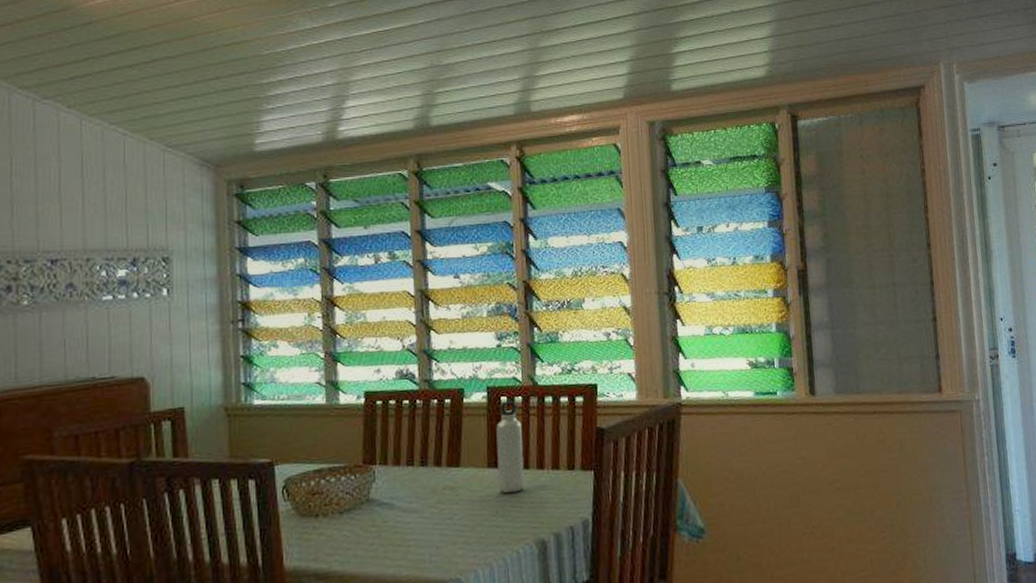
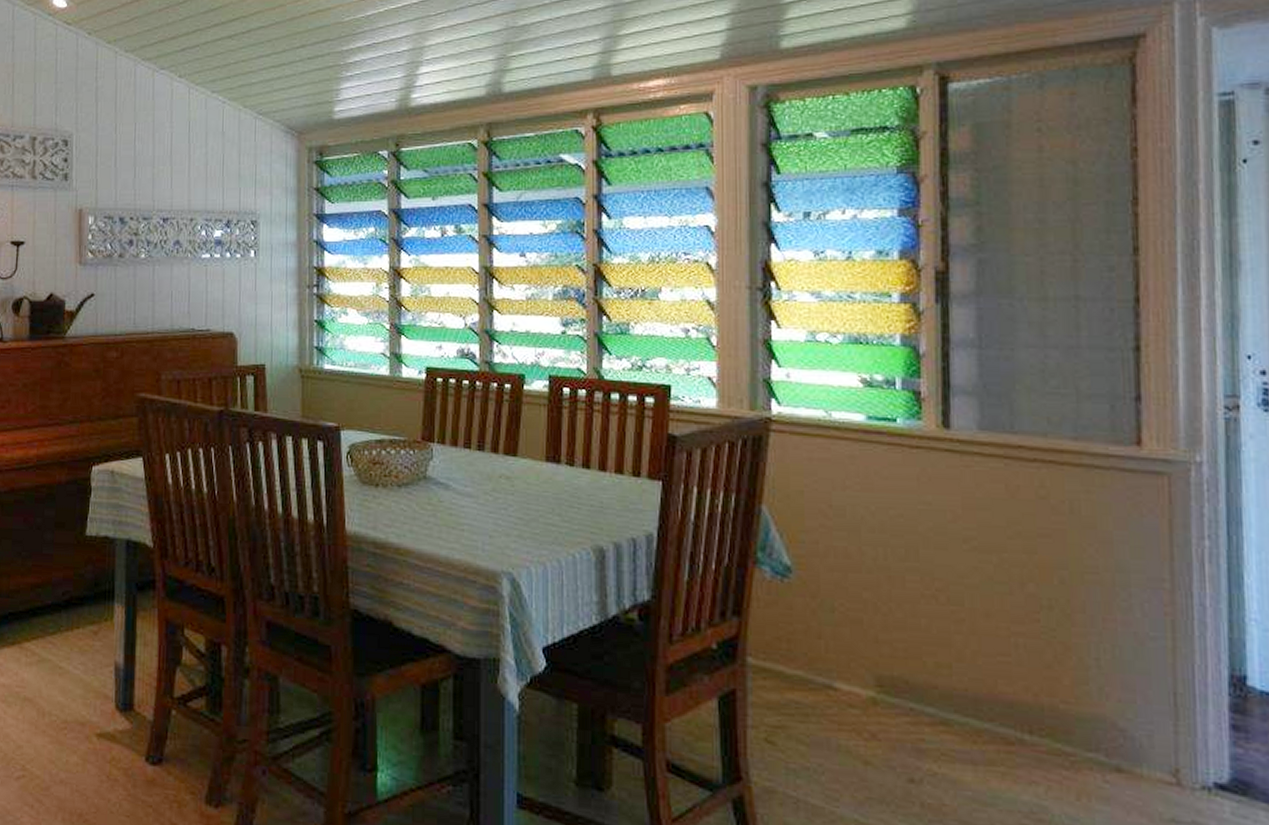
water bottle: present [496,400,524,494] -> none [557,392,584,492]

